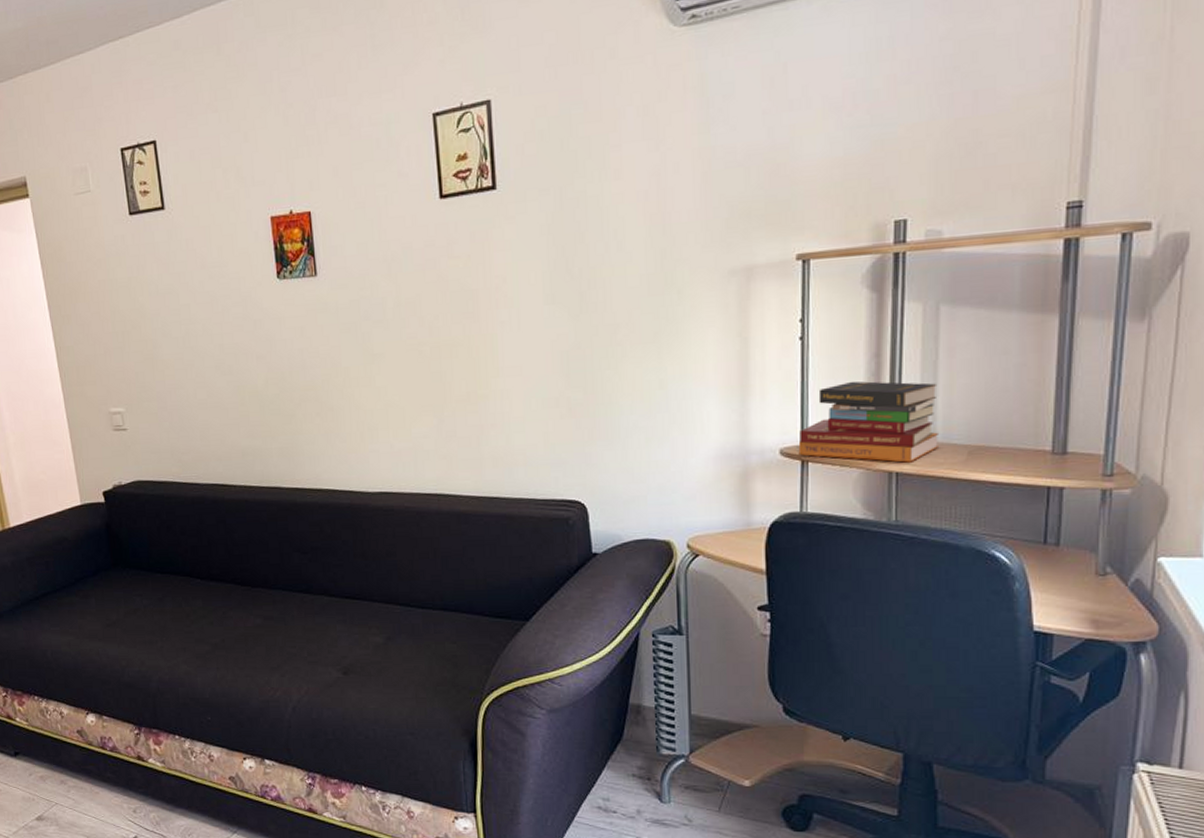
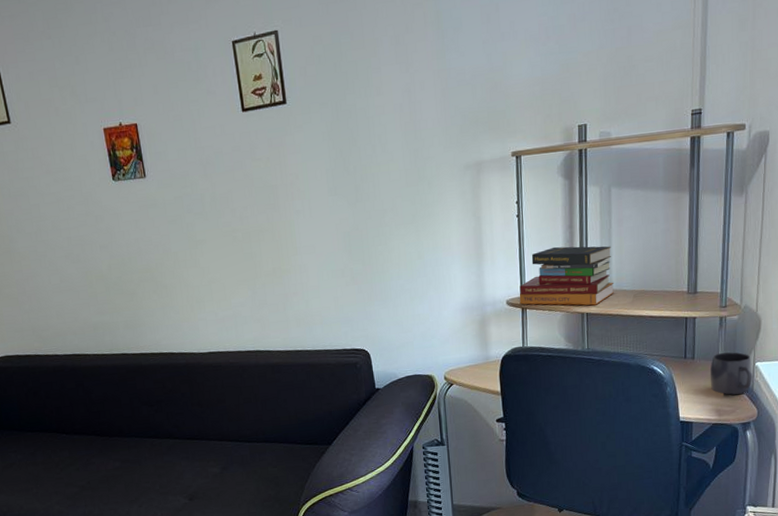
mug: none [1083,540,1152,602] -> present [709,352,752,395]

